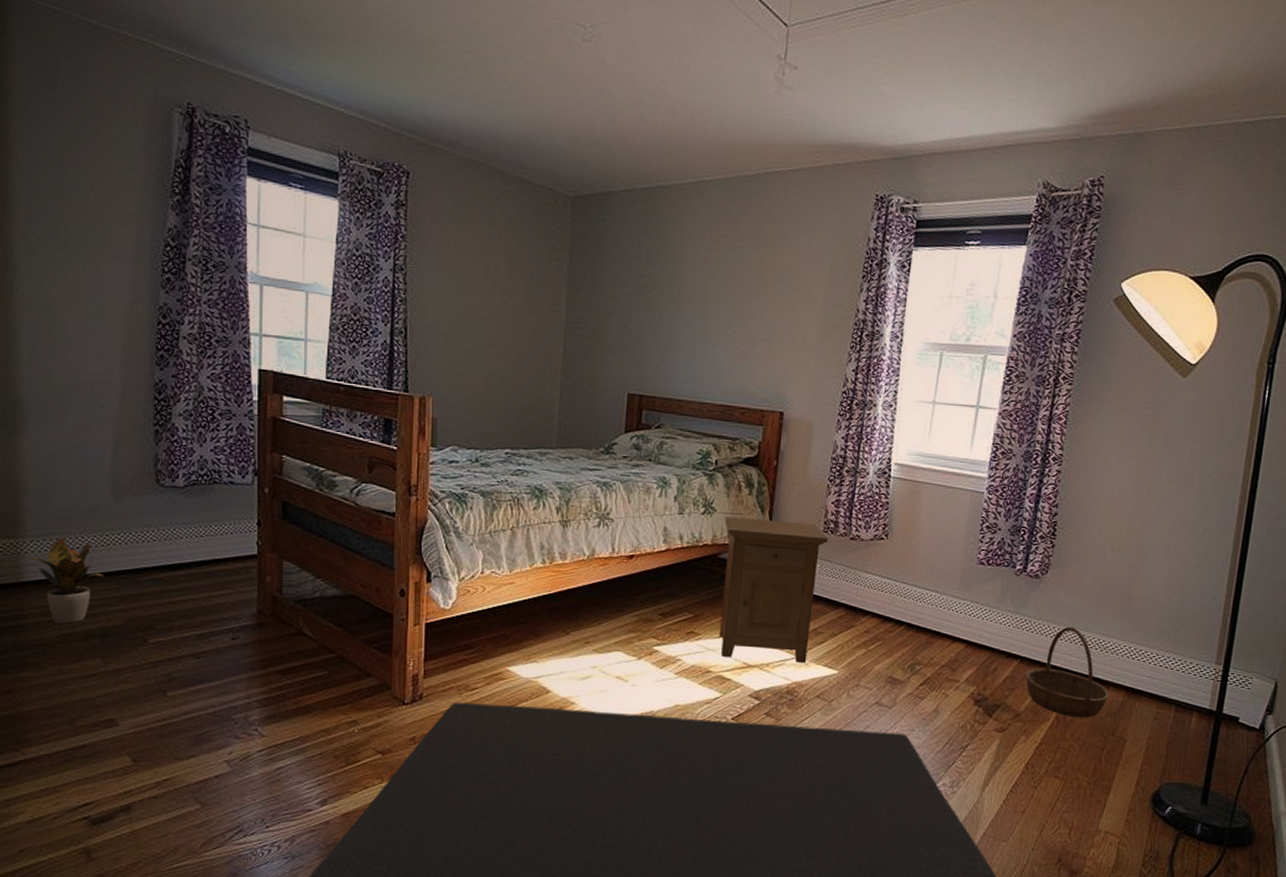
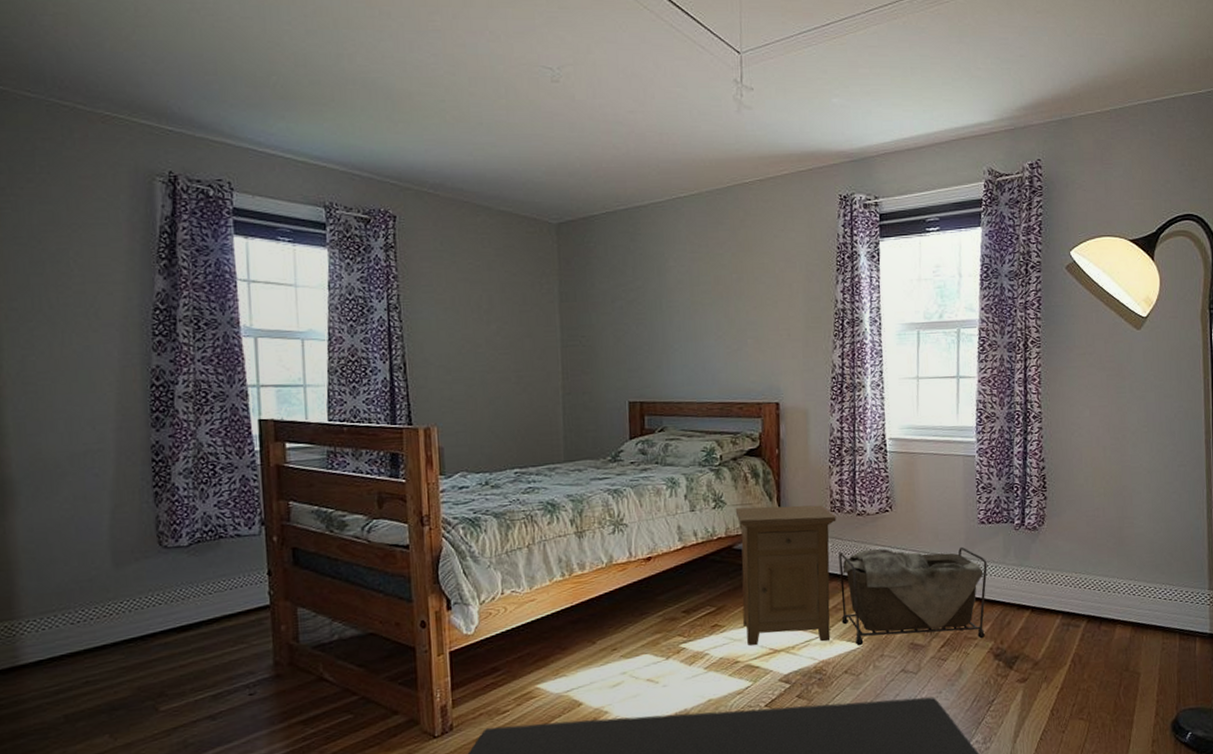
potted plant: present [32,537,103,624] -> none [29,613,107,704]
laundry basket: none [820,574,981,682] -> present [839,546,987,646]
basket: present [1025,627,1110,718] -> none [1037,572,1118,659]

